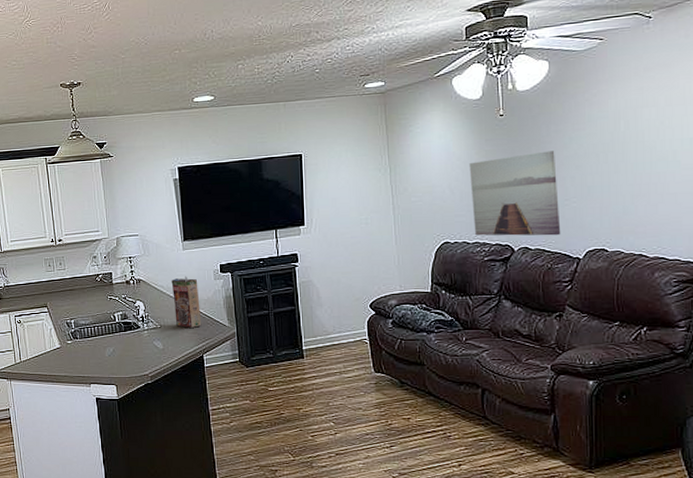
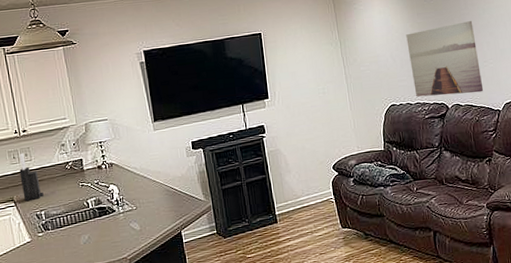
knife block: none [53,261,74,308] -> present [19,153,44,201]
cereal box: present [171,276,202,328] -> none [144,155,178,206]

